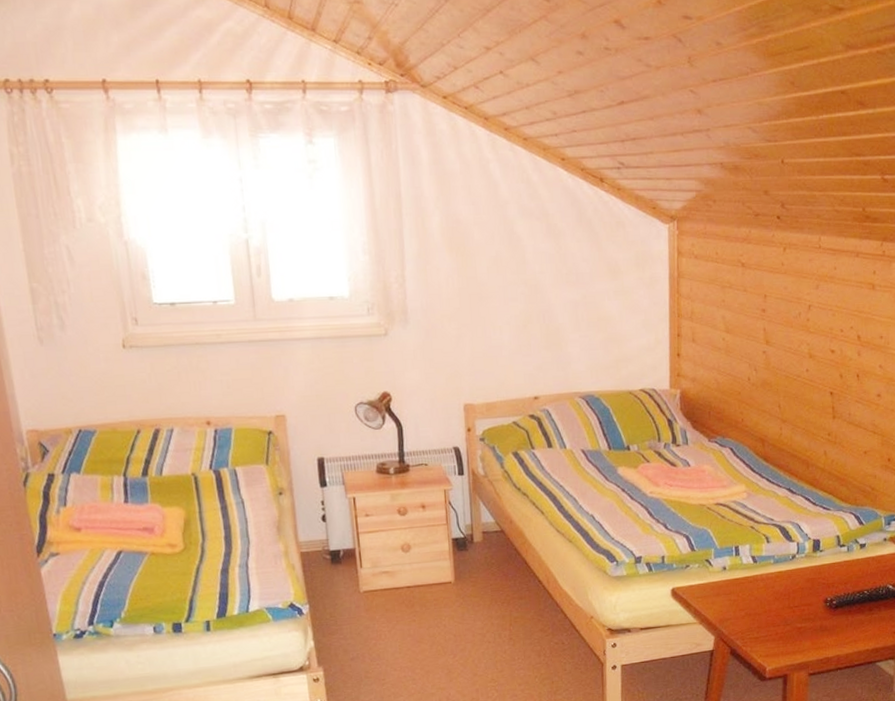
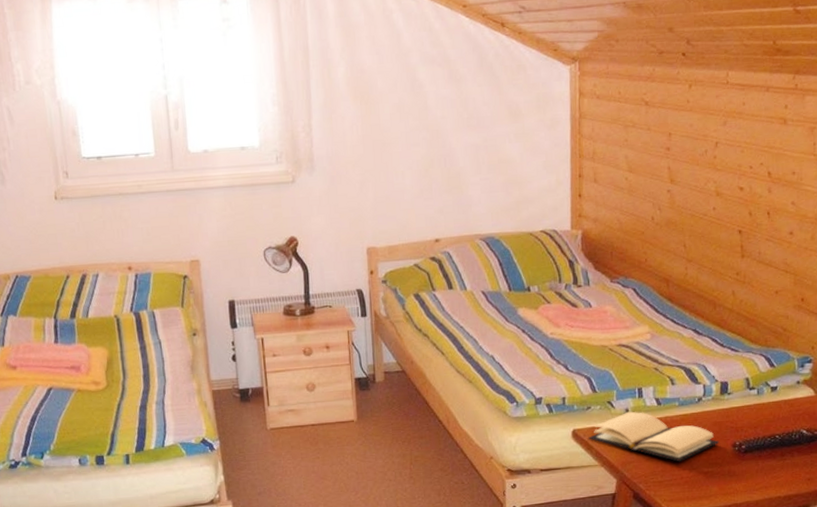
book: none [687,569,812,619] -> present [588,411,720,463]

